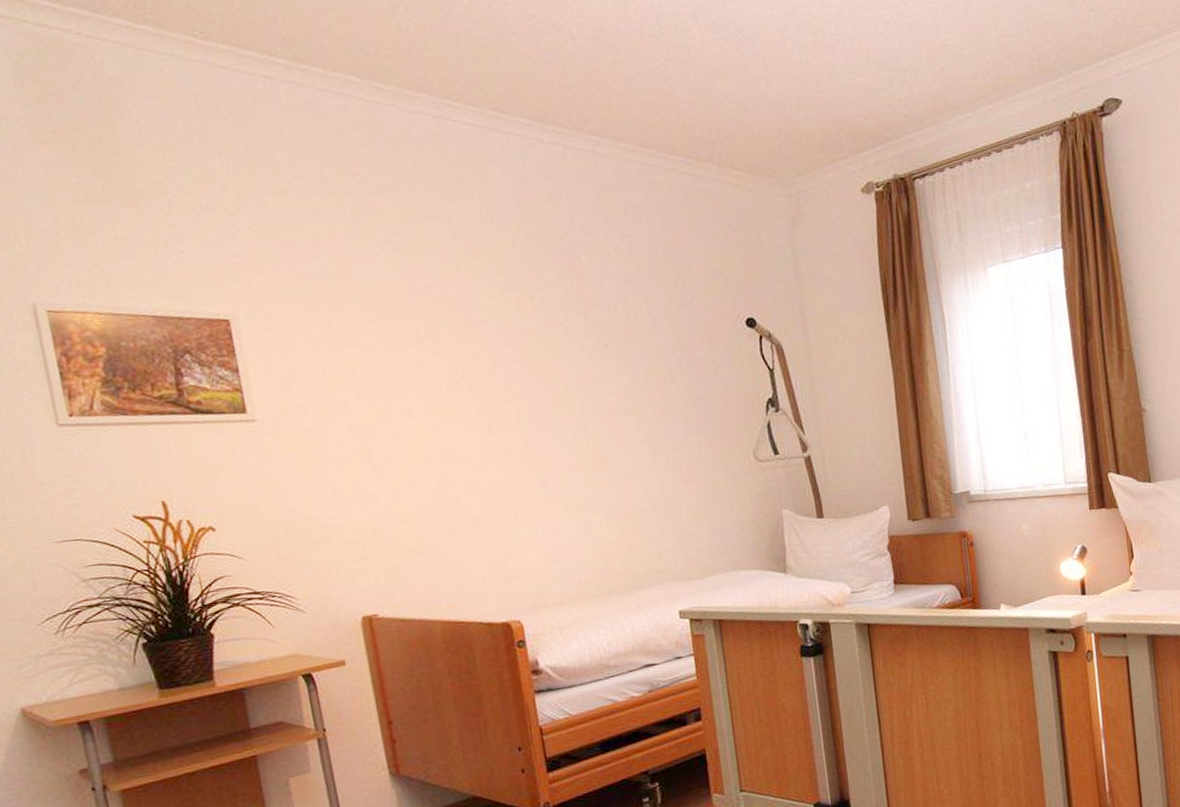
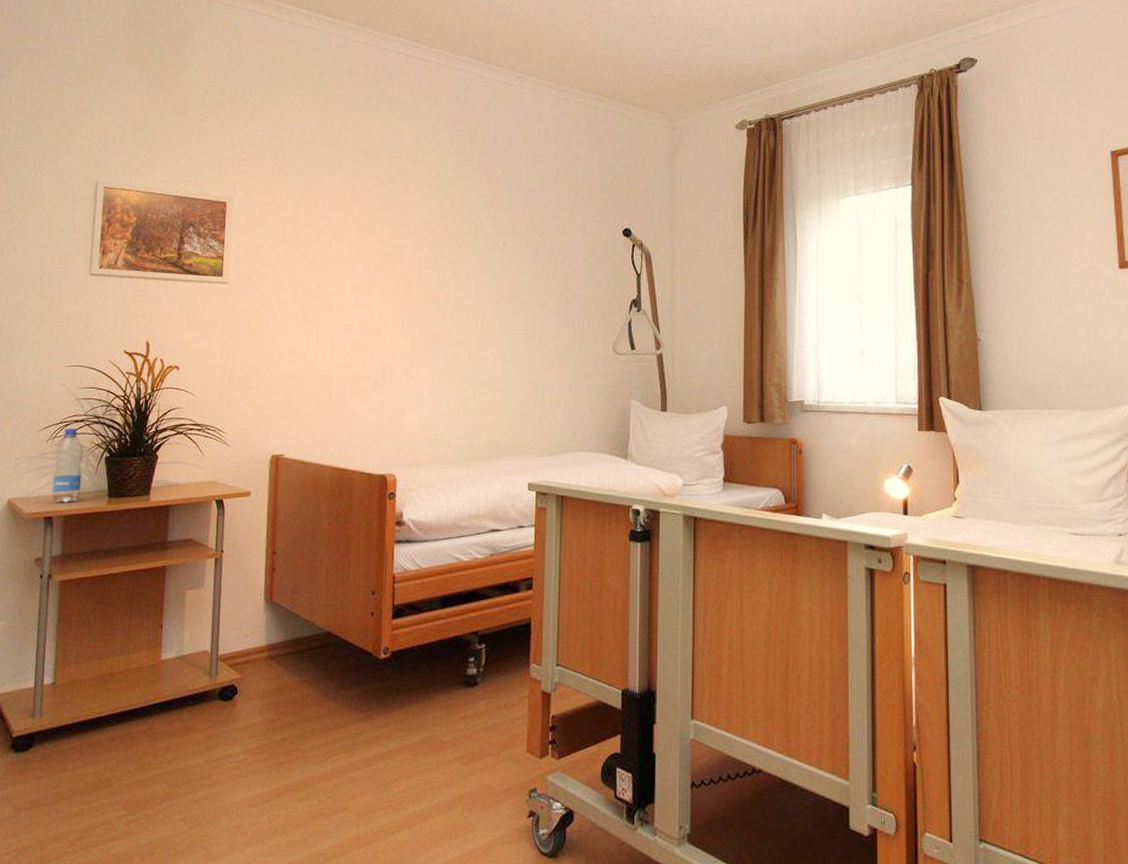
bottle: none [70,615,120,704] -> present [51,429,84,503]

